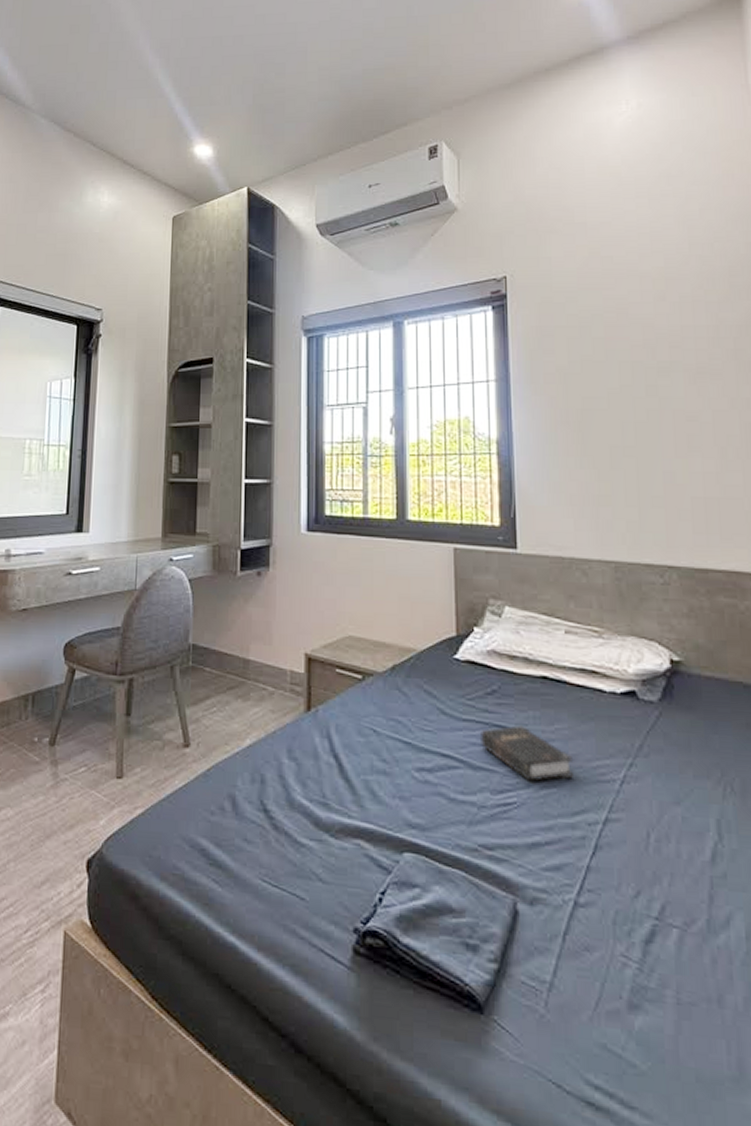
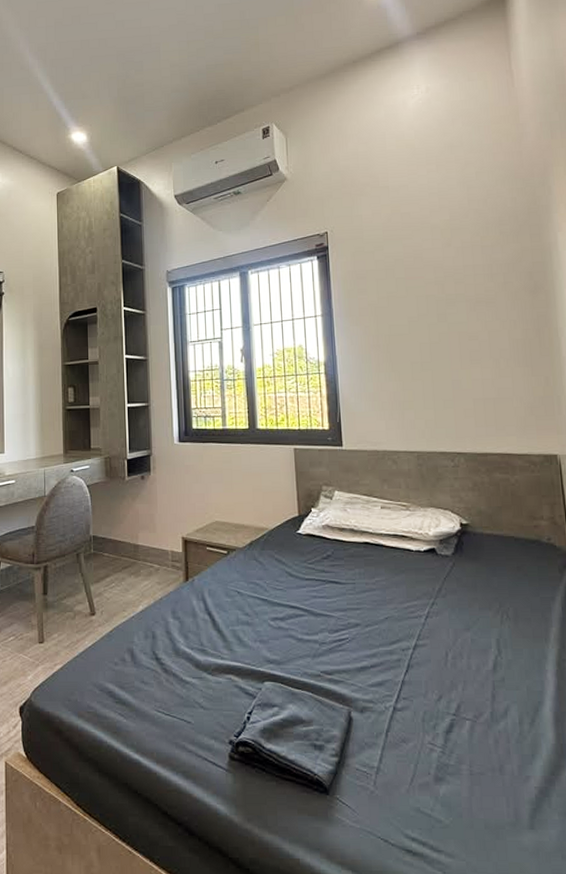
hardback book: present [479,725,574,782] -> none [318,580,390,622]

